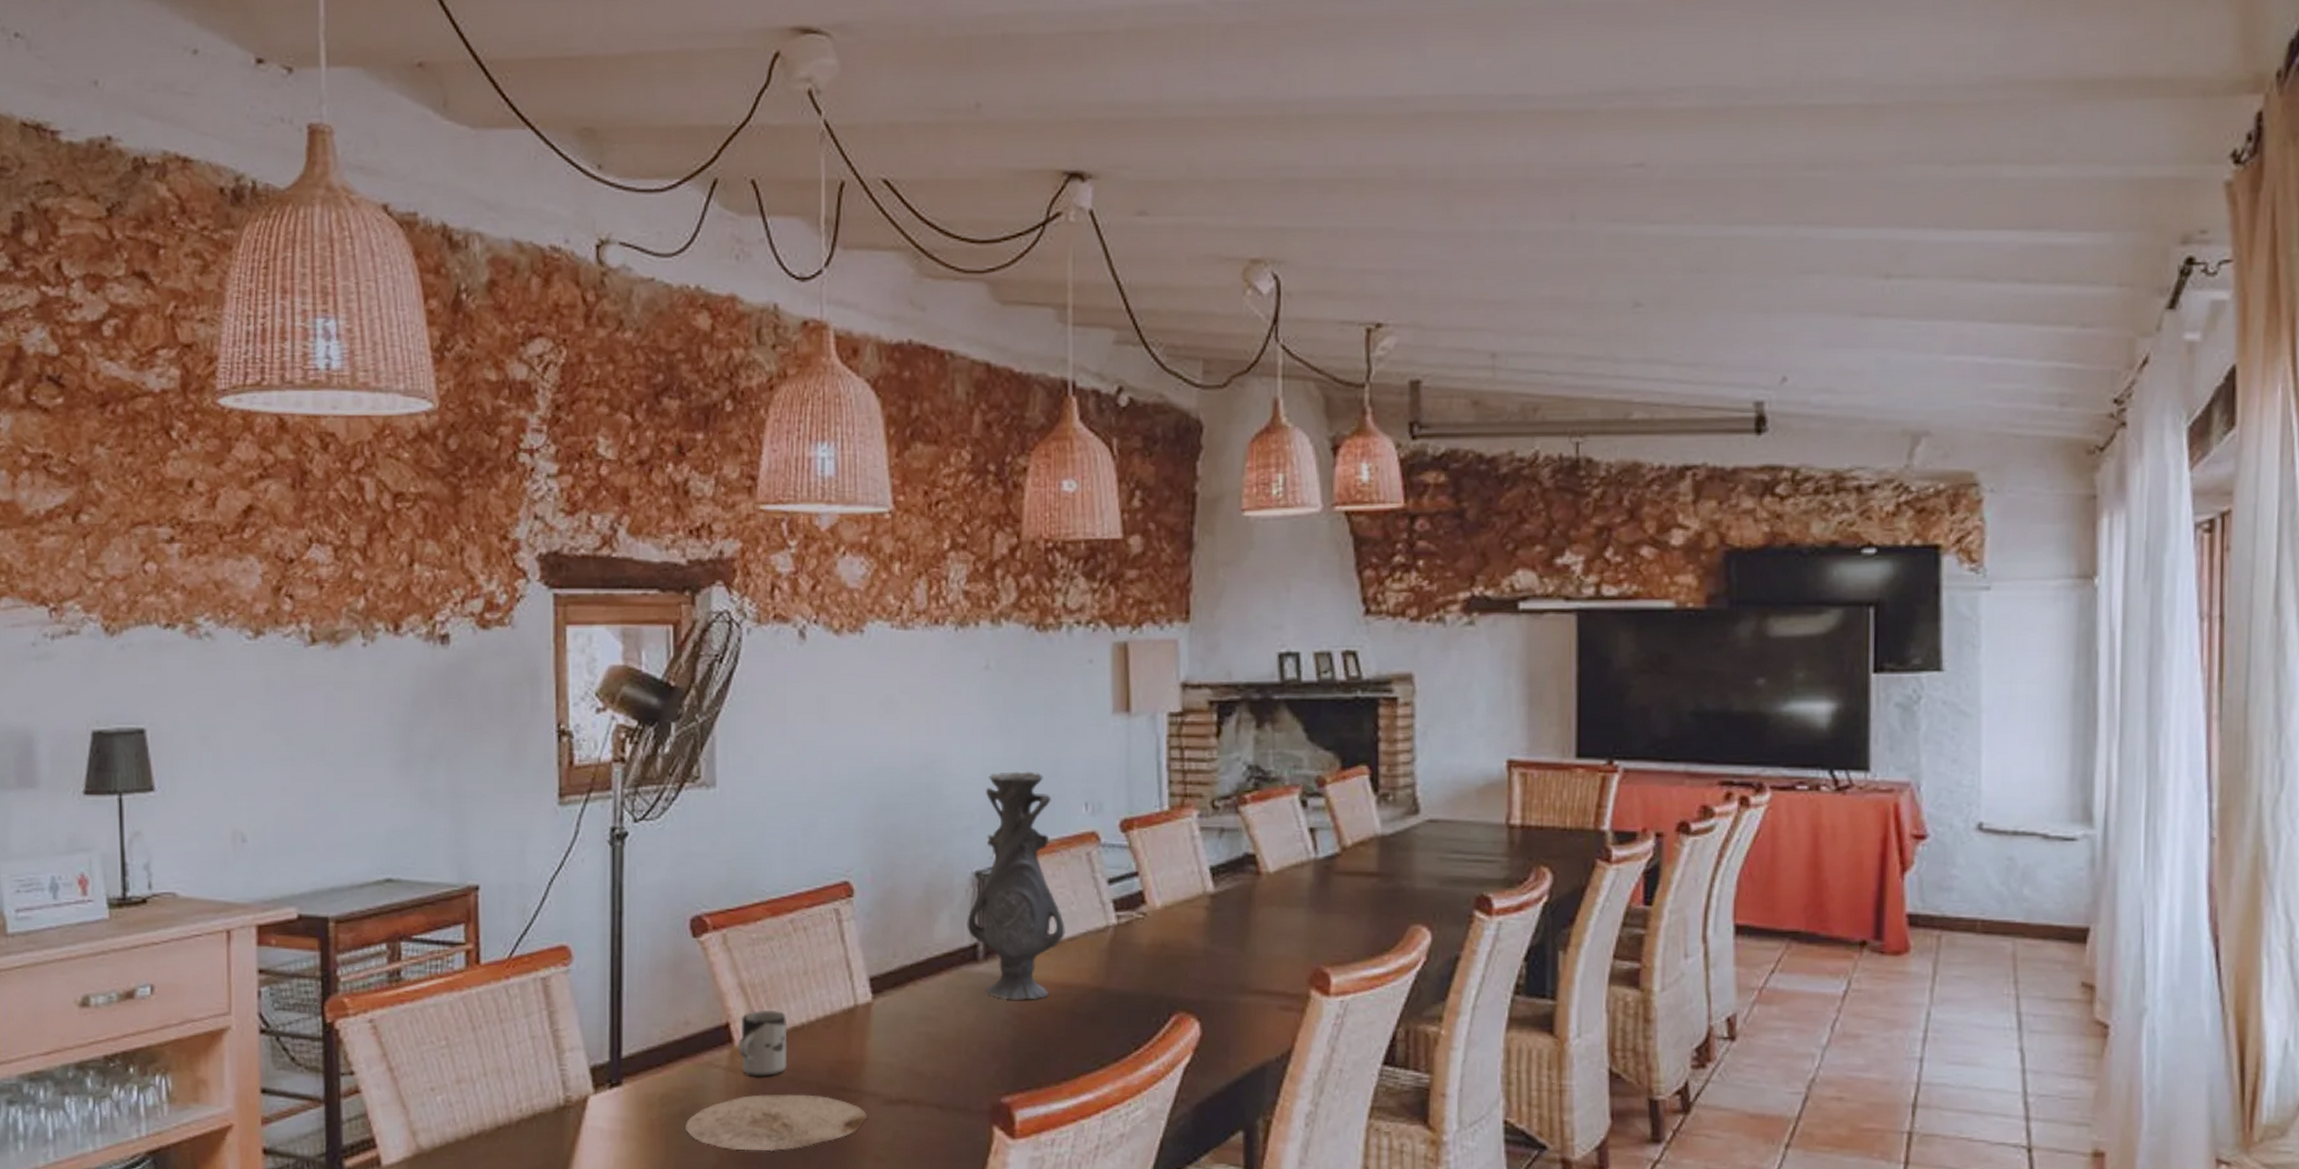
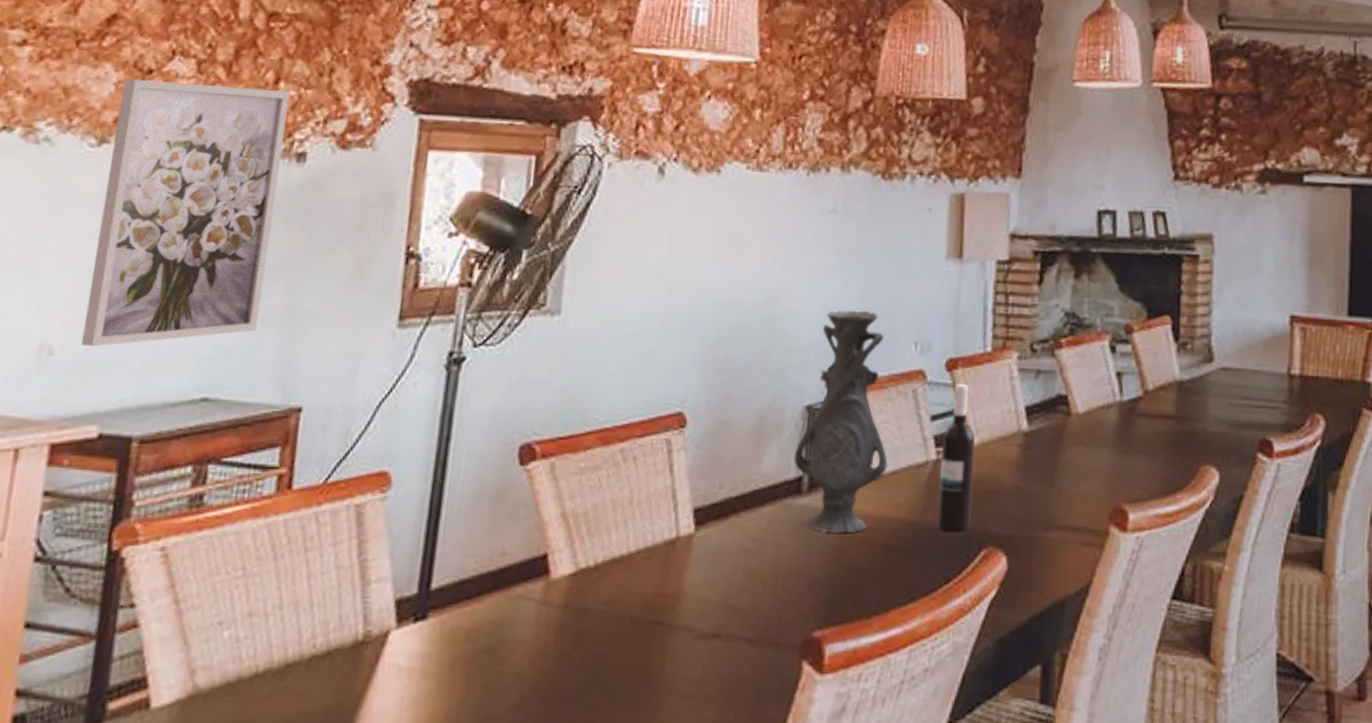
wall art: none [268,569,427,833] -> present [81,78,291,347]
plate: present [686,1094,868,1152] -> none [489,628,679,689]
cup: present [737,1011,788,1078] -> none [552,541,607,611]
wine bottle: none [1121,844,1158,997] -> present [936,383,975,531]

